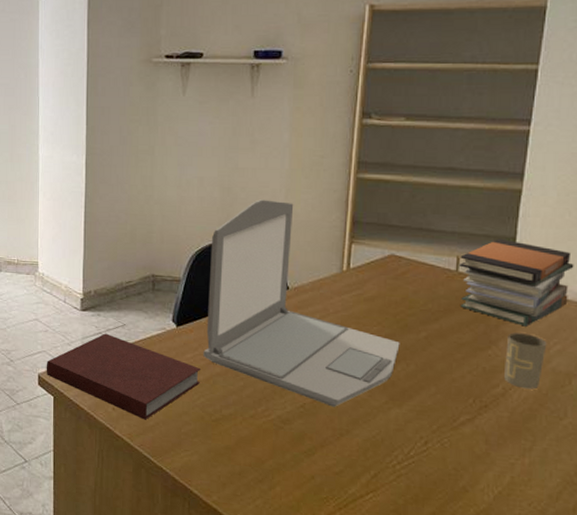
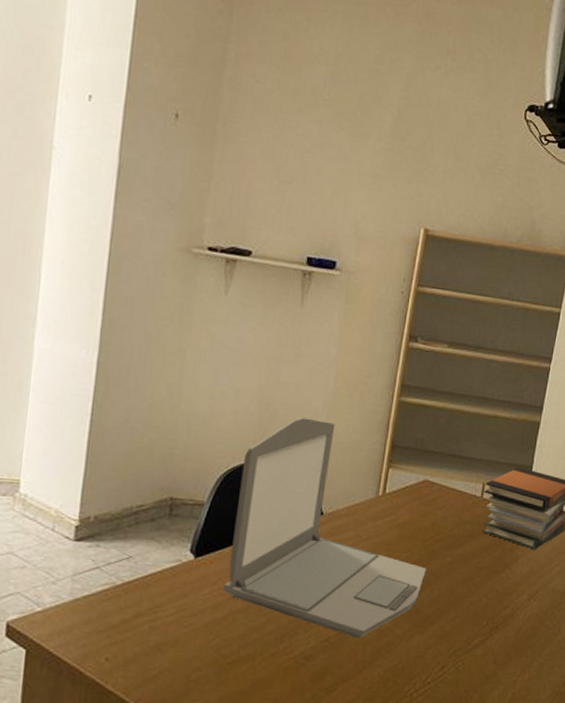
notebook: present [46,333,202,420] -> none [18,568,220,669]
bottle: present [504,333,547,390] -> none [514,556,550,609]

